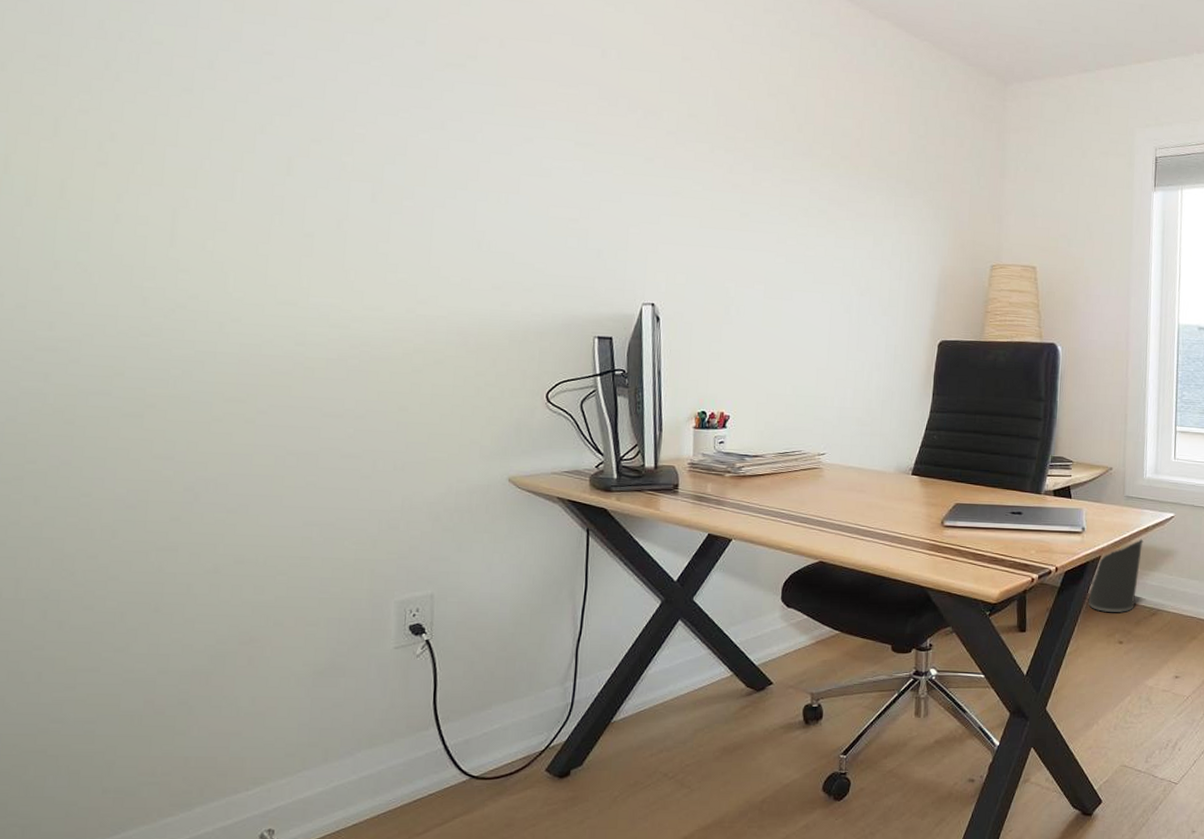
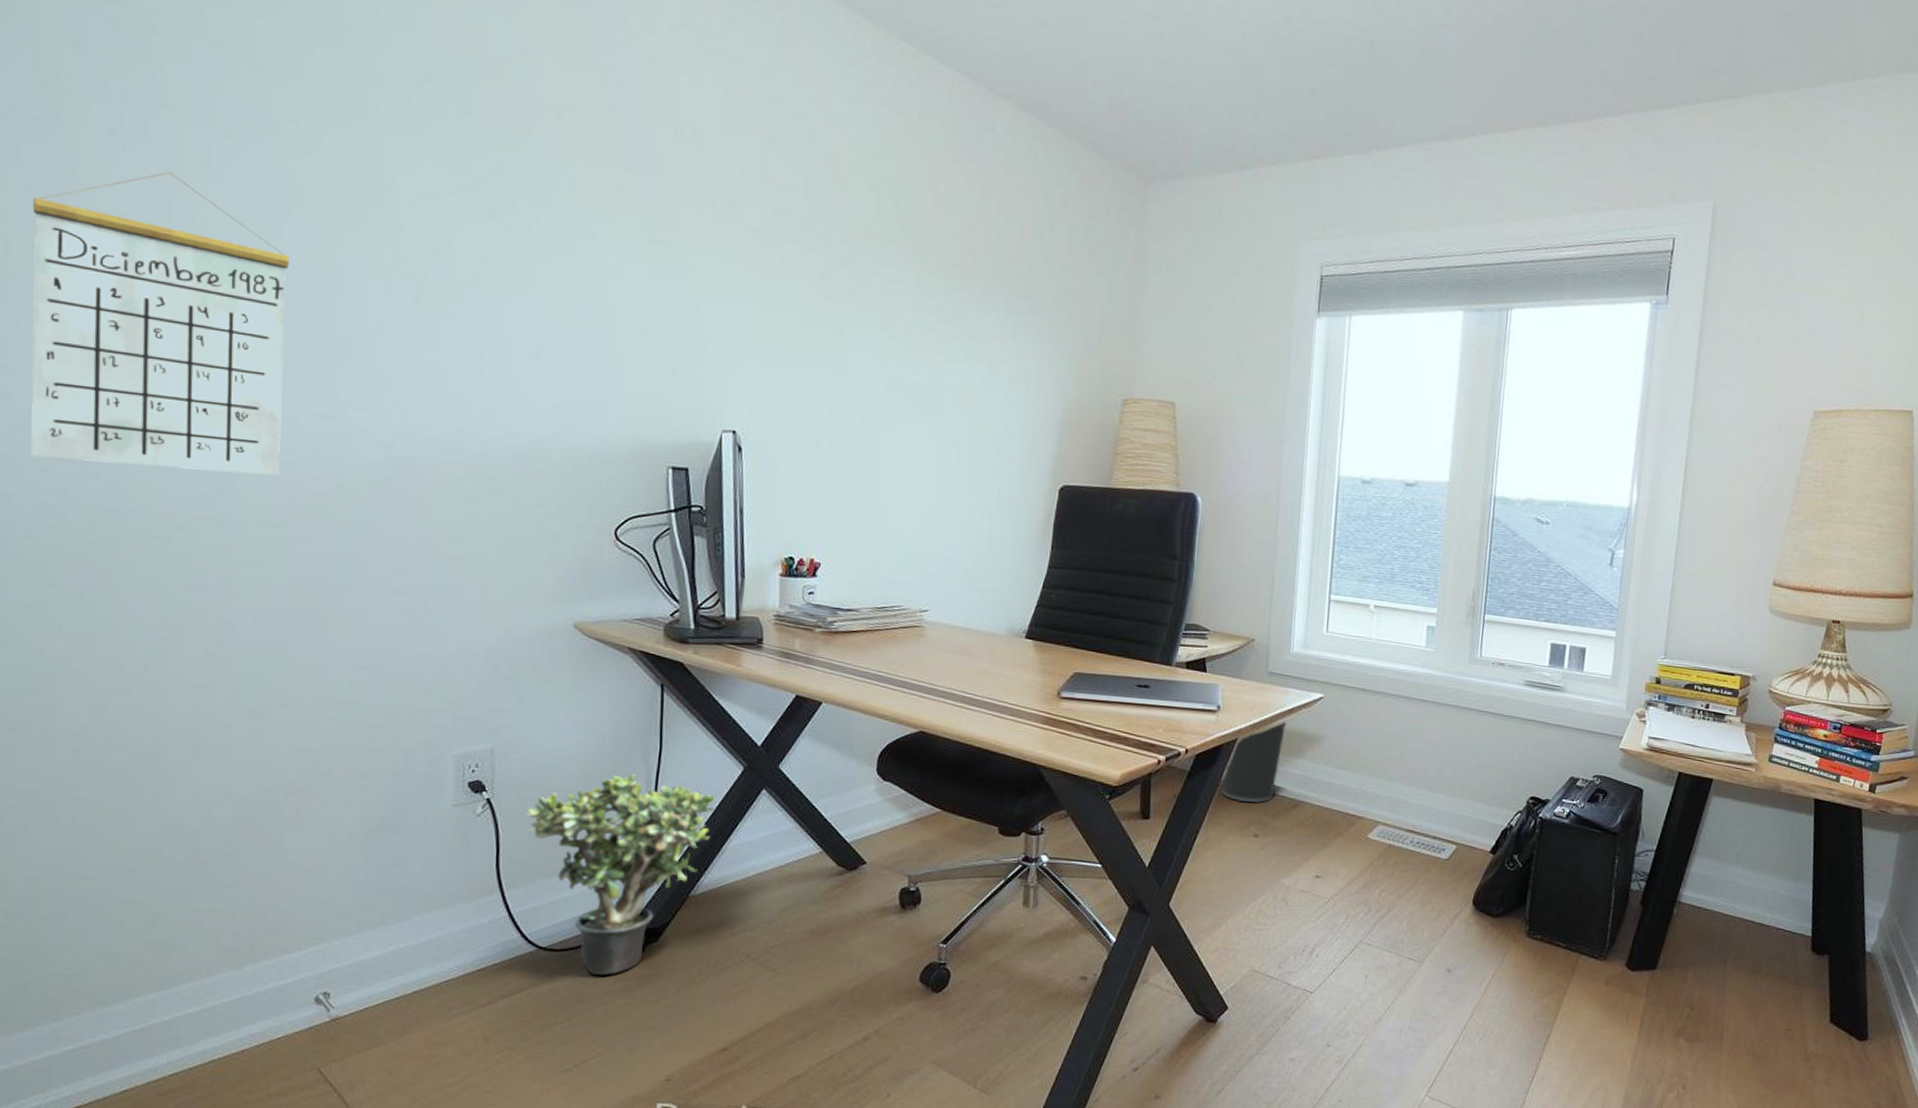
calendar: none [17,98,261,357] -> present [31,172,289,476]
potted plant: none [462,610,635,800] -> present [526,773,715,975]

